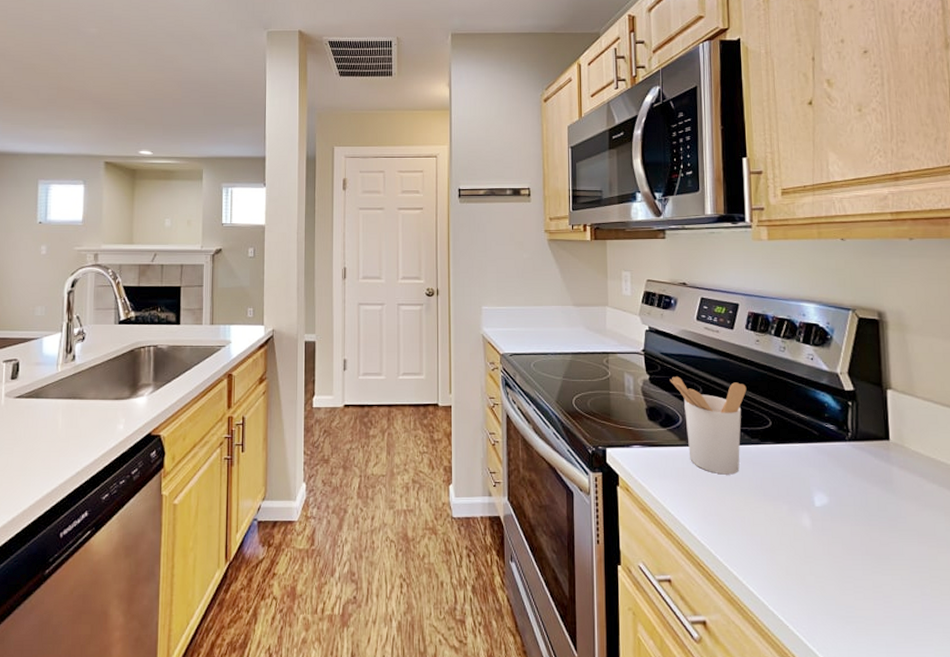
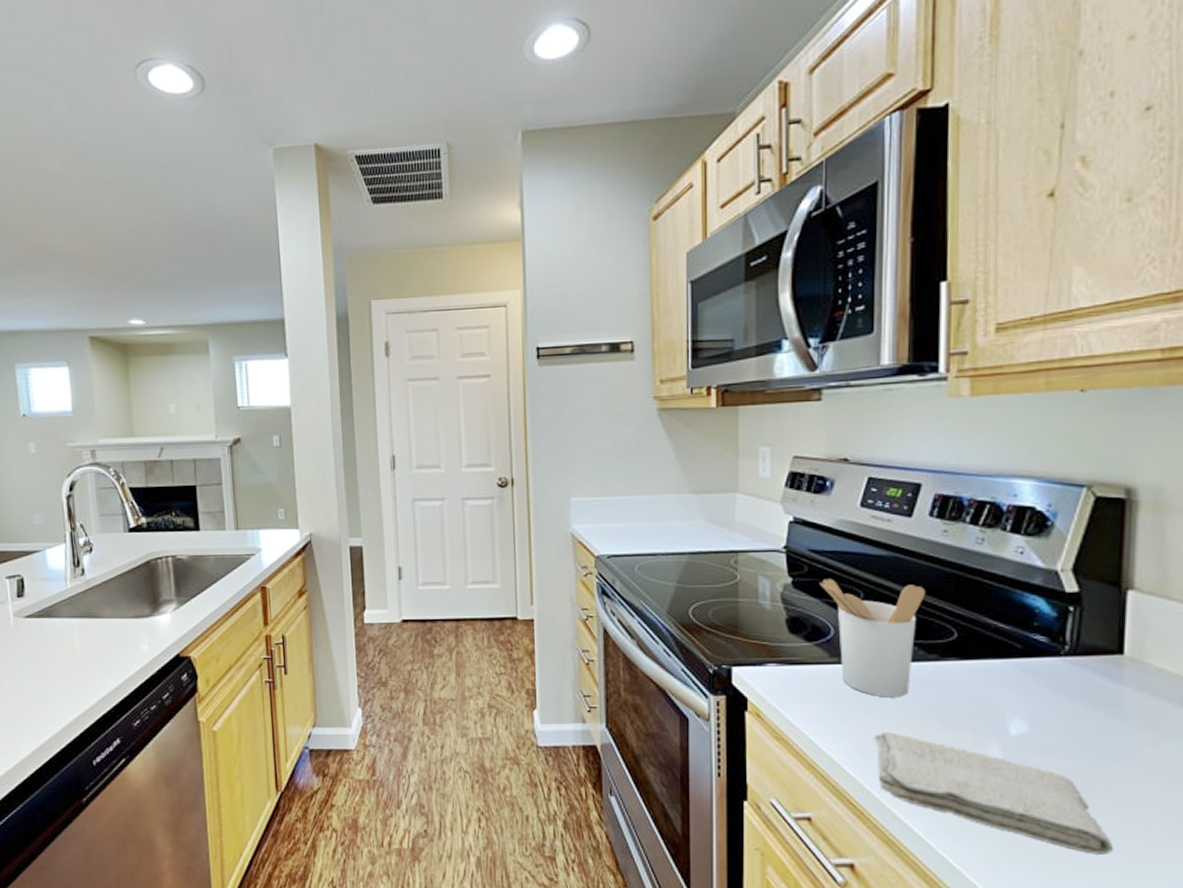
washcloth: none [715,504,899,608] -> present [874,732,1114,855]

